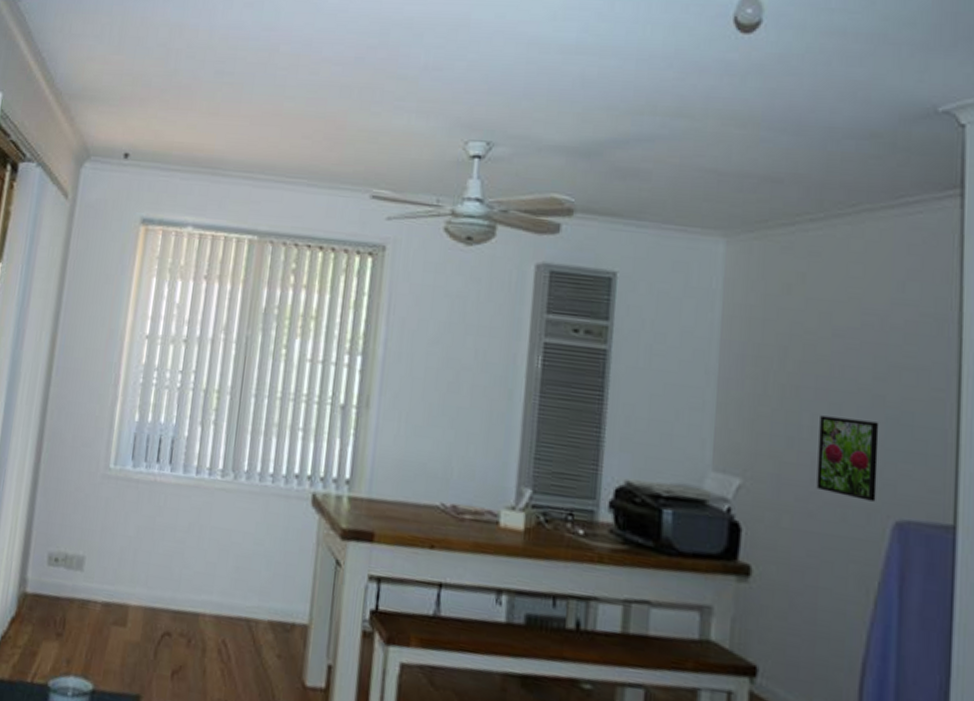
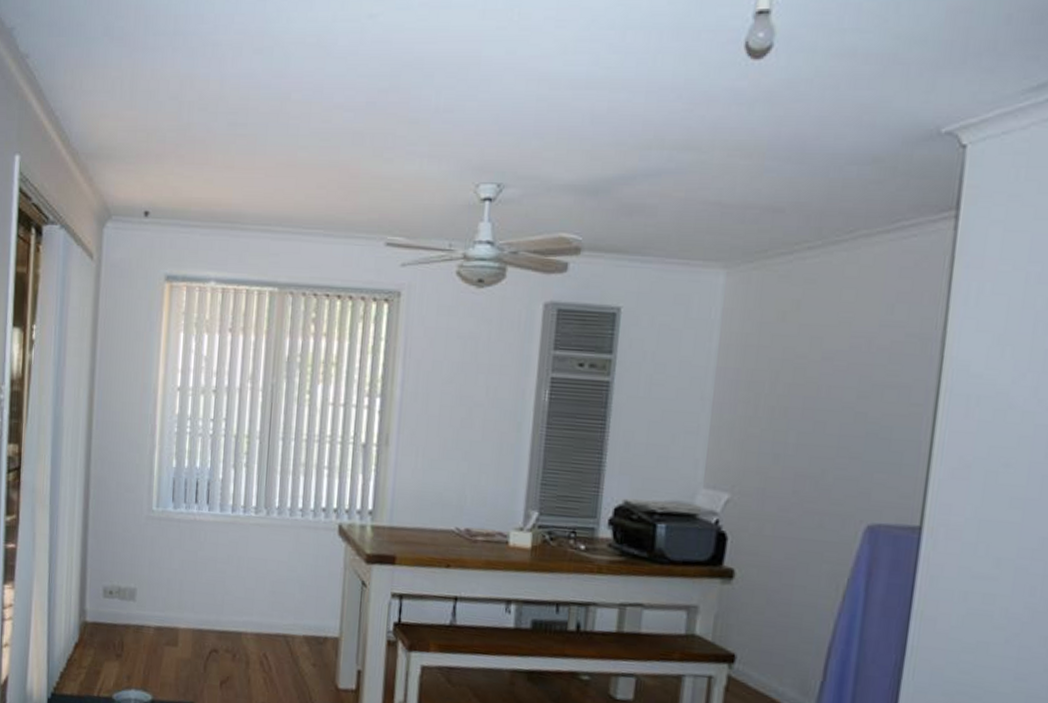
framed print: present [816,415,879,502] -> none [798,433,860,509]

